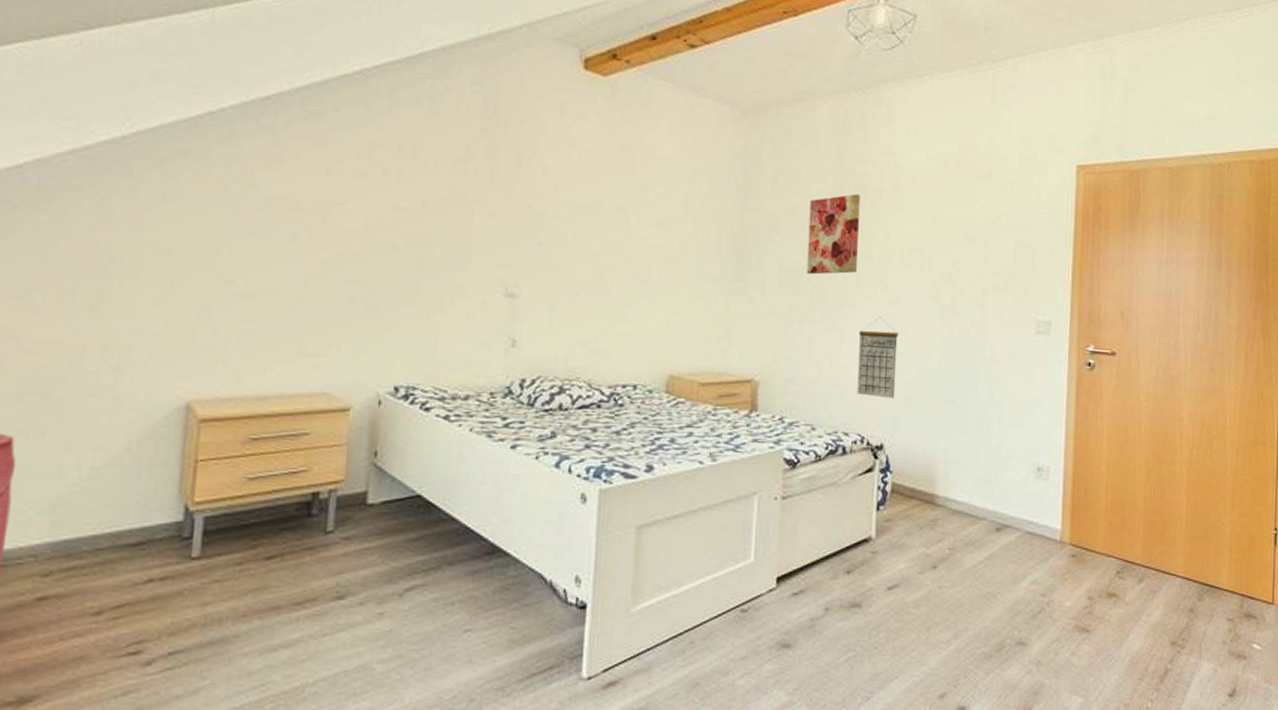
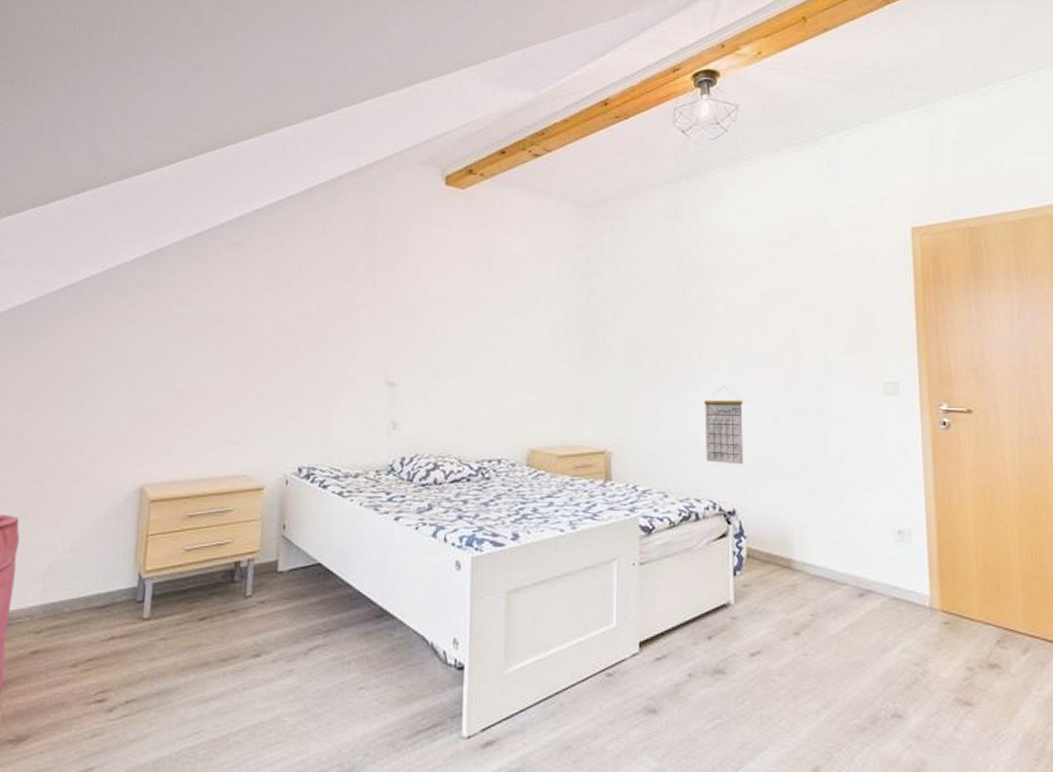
wall art: present [806,194,860,275] -> none [650,272,699,350]

